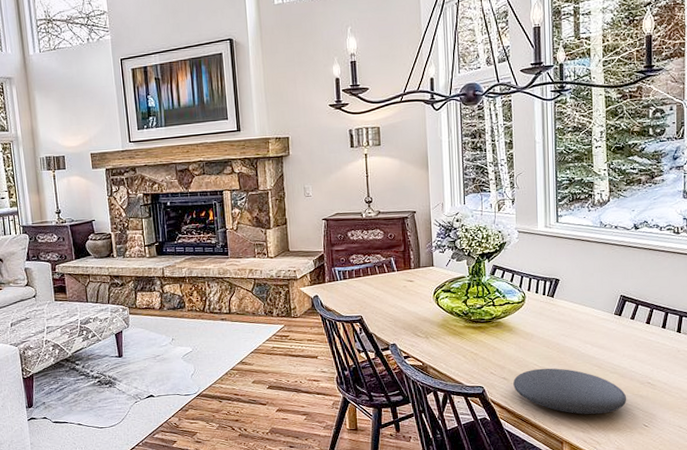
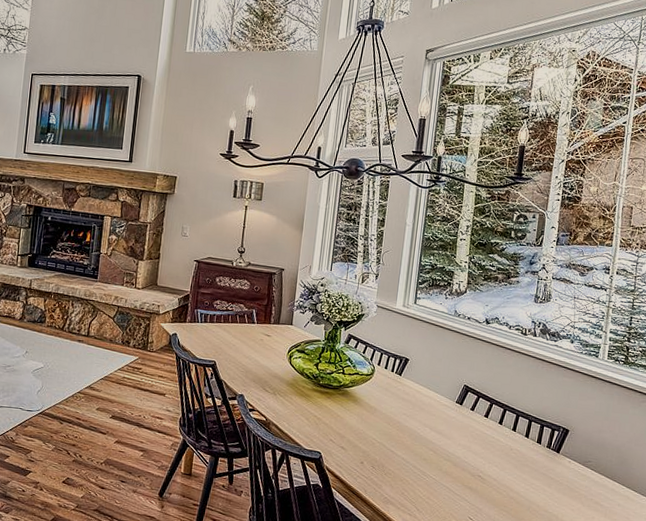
plate: present [513,368,627,415] -> none [350,443,457,500]

